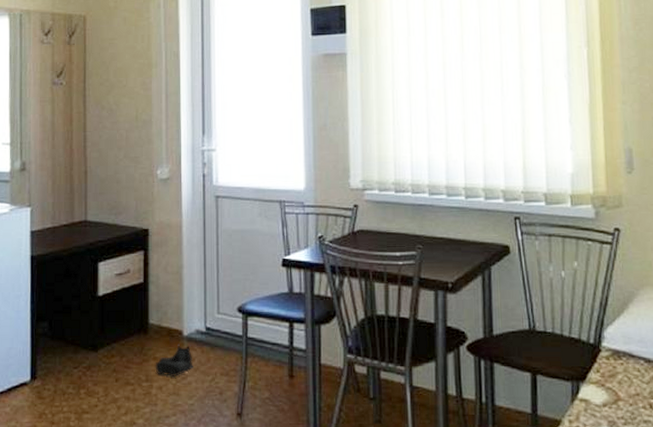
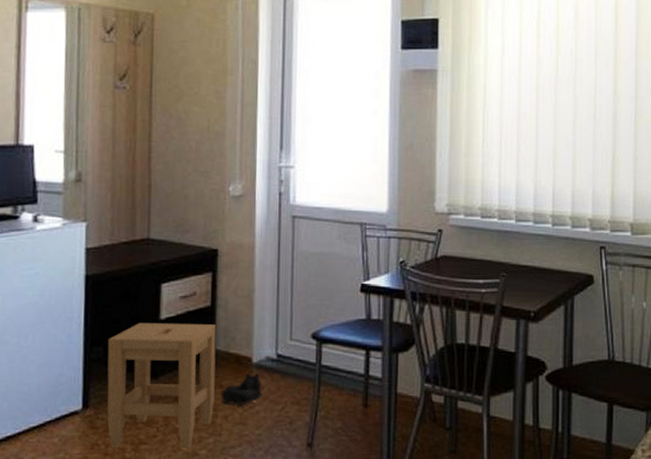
stool: none [51,299,149,418] -> present [107,322,217,448]

